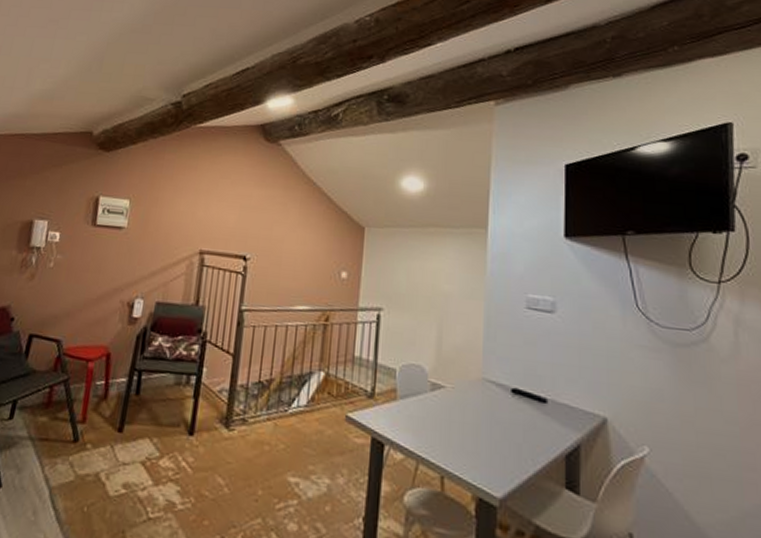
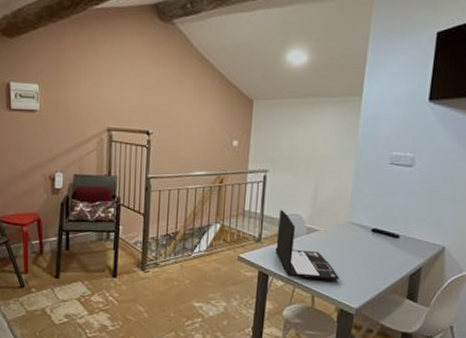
laptop: none [391,357,475,457] -> present [274,209,340,281]

